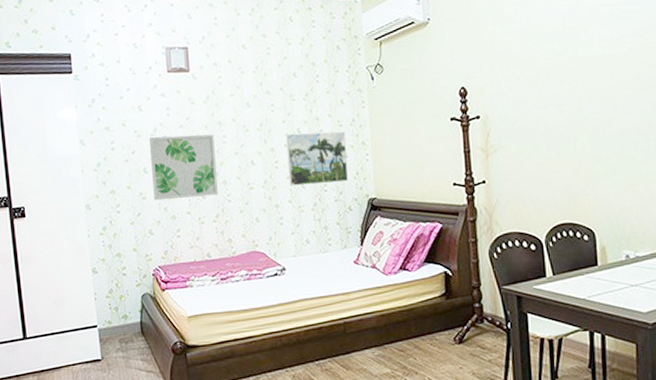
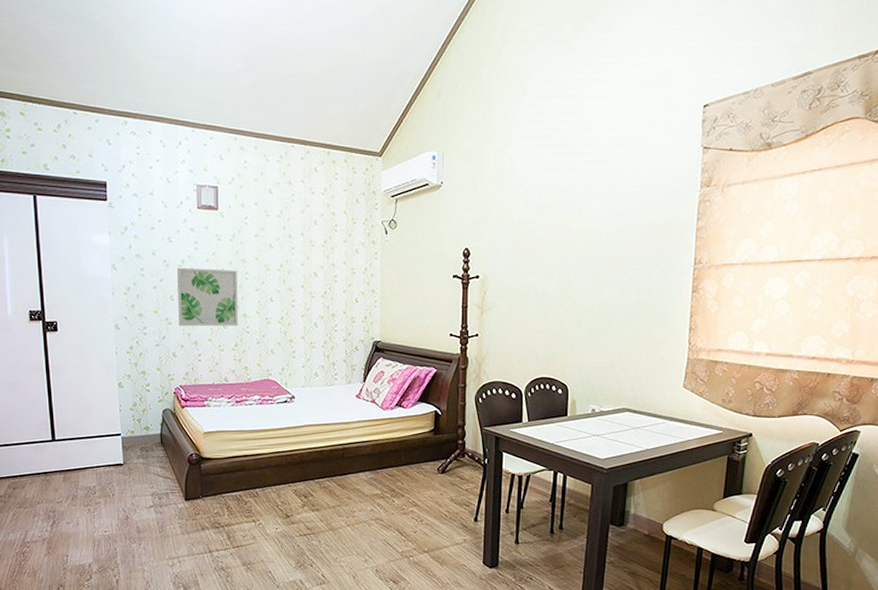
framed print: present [286,131,348,186] -> none [303,276,358,325]

